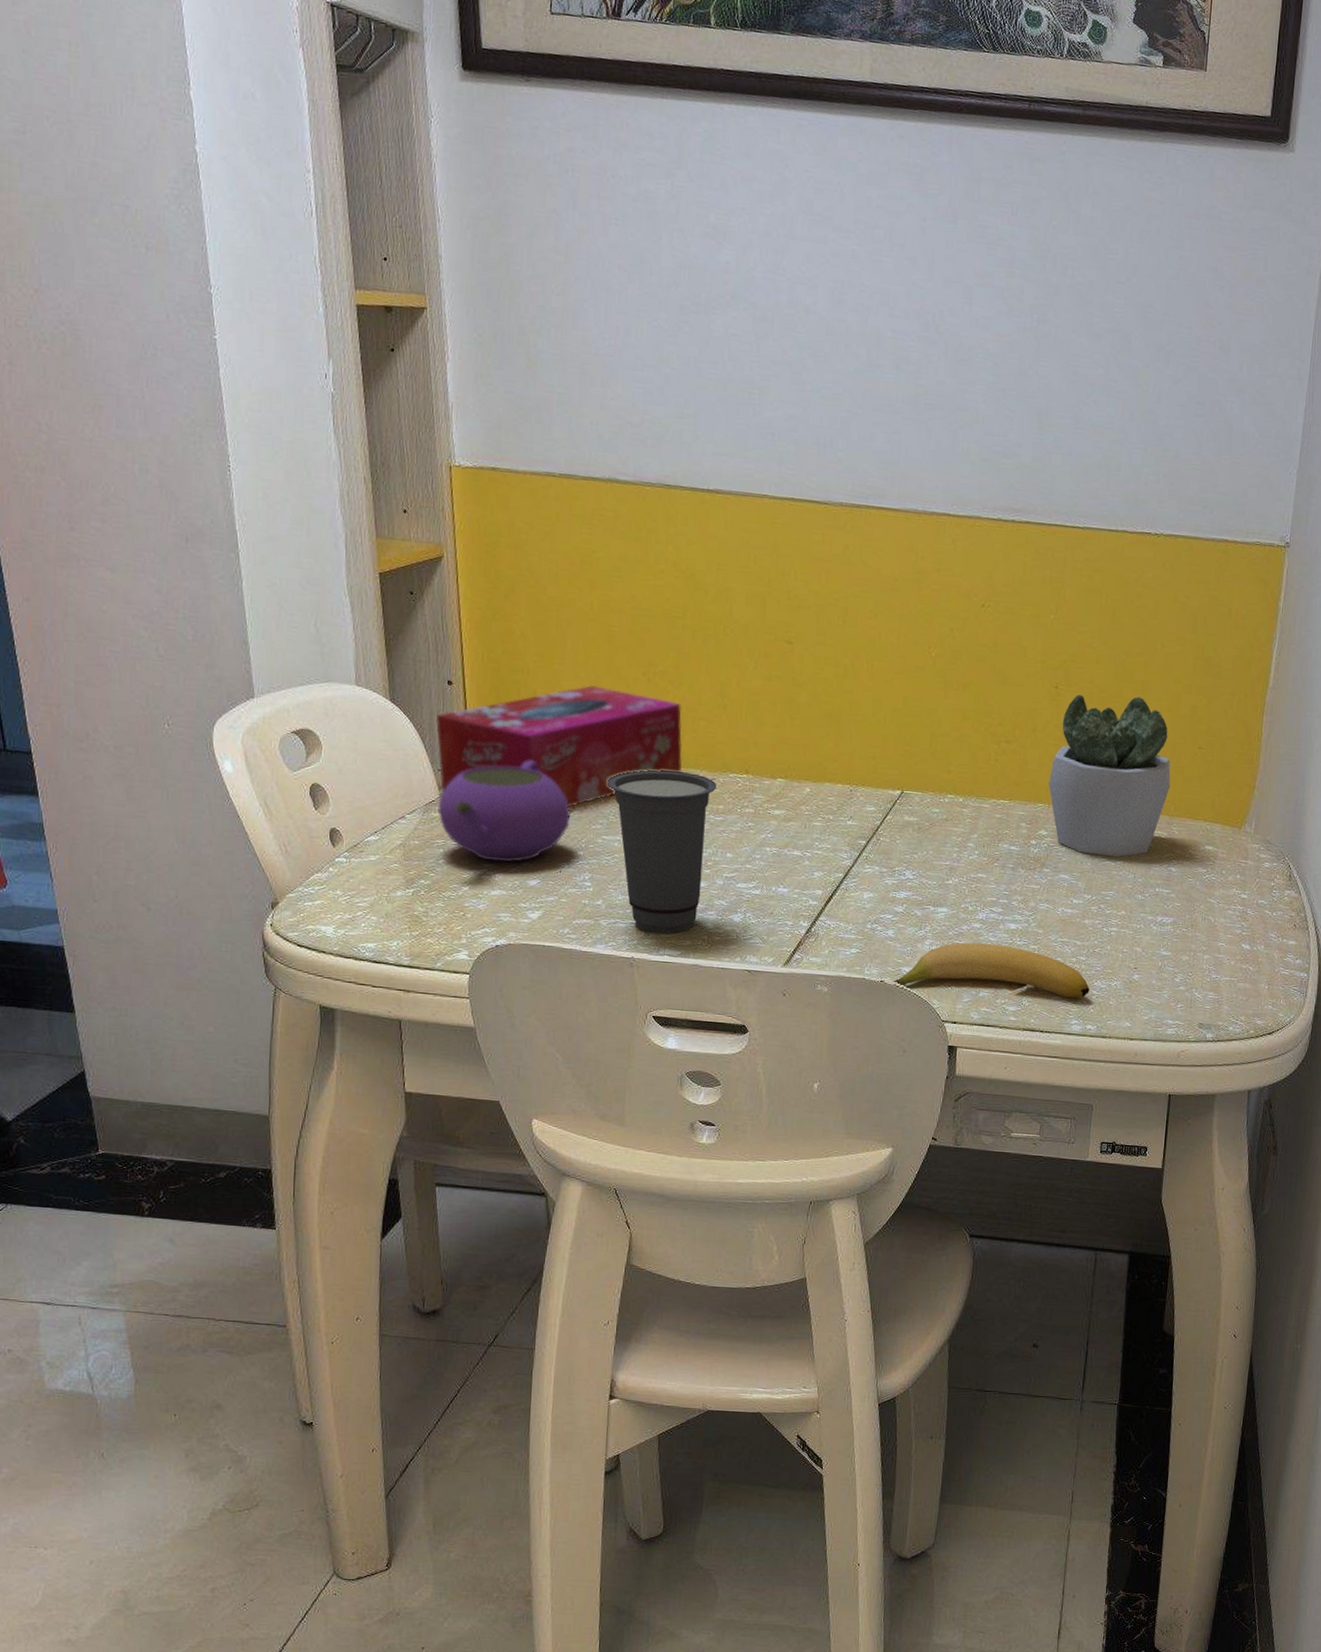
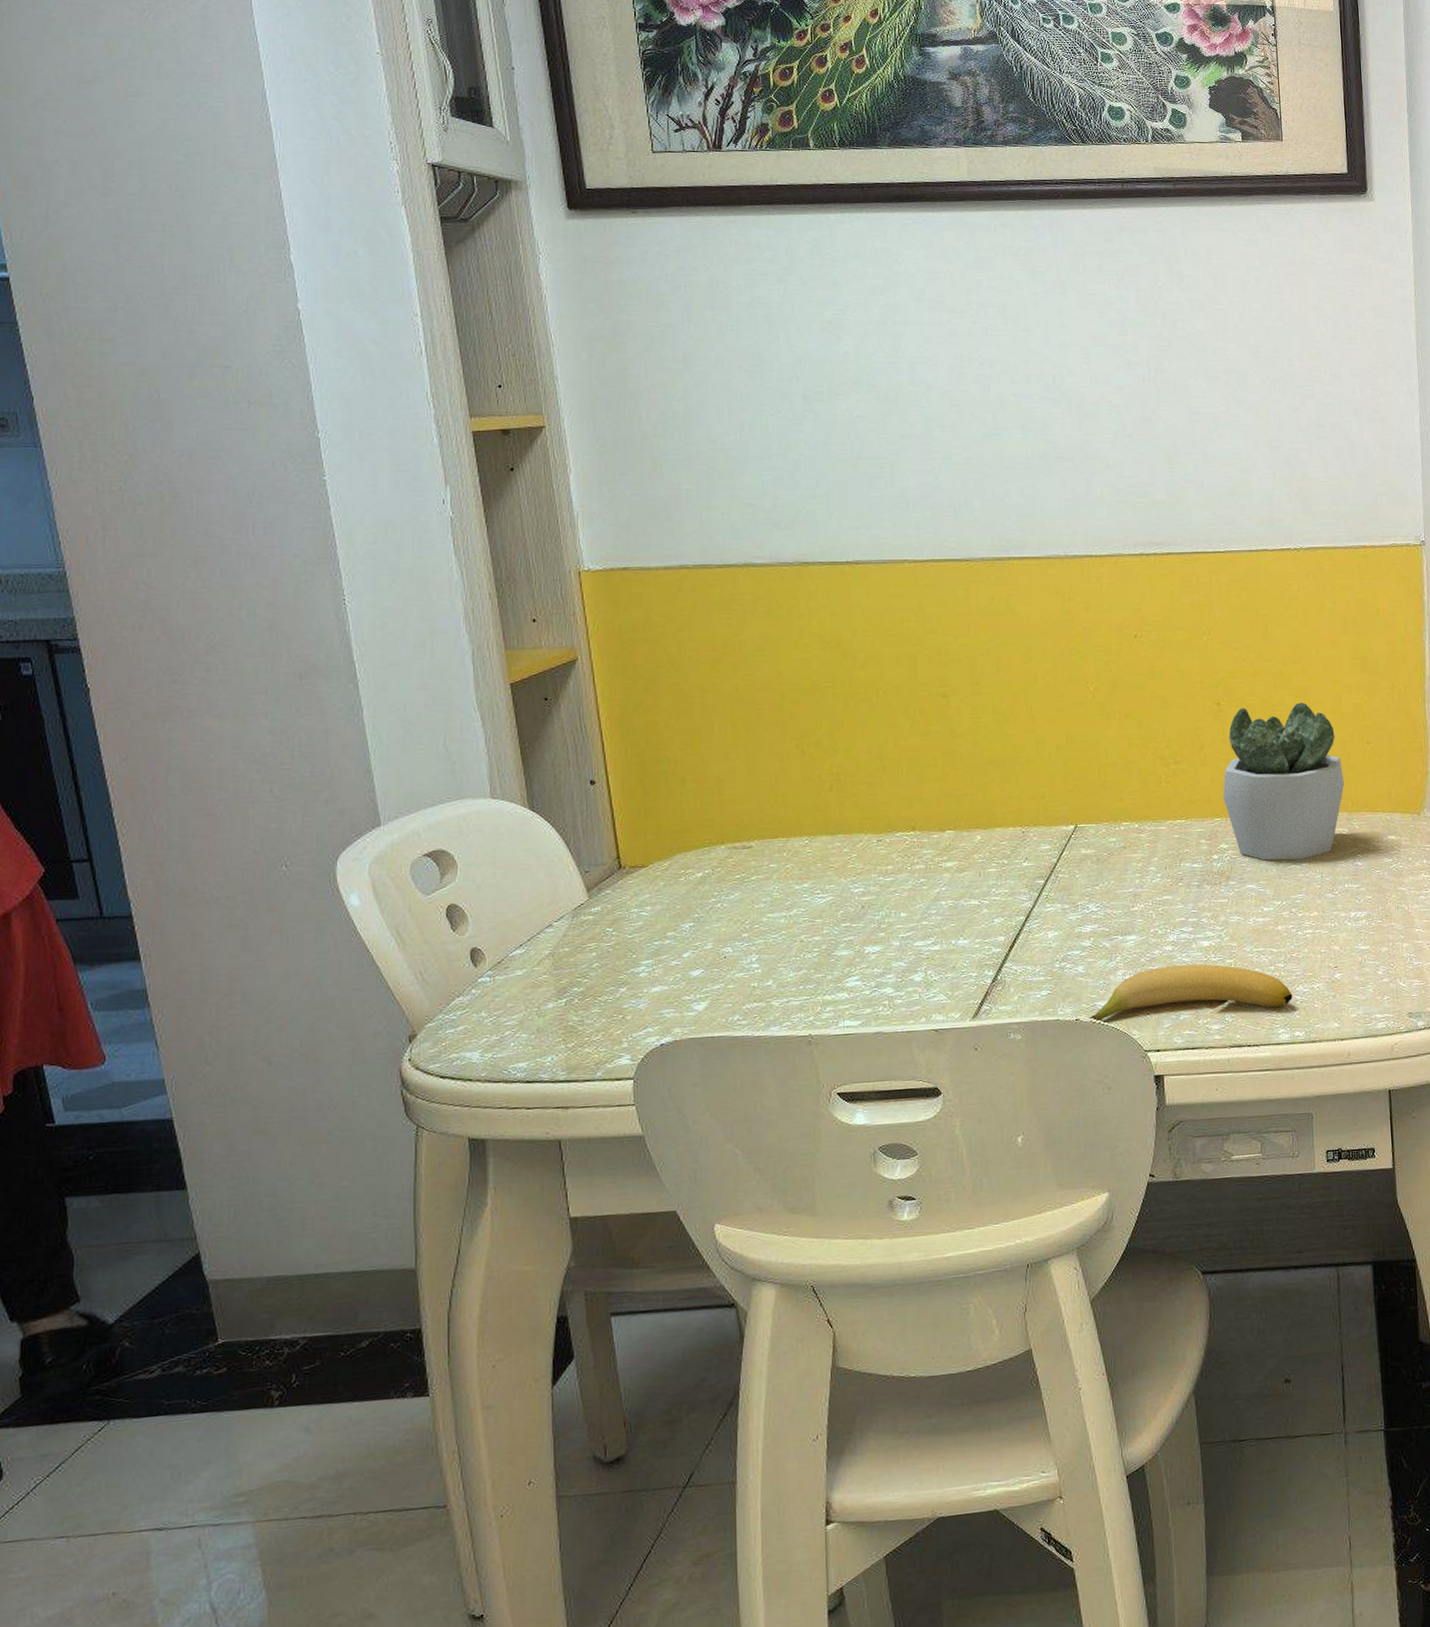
tissue box: present [436,685,683,807] -> none [580,765,845,895]
teapot: present [438,760,571,863] -> none [587,848,731,957]
cup: present [606,770,716,934] -> none [767,838,883,1006]

